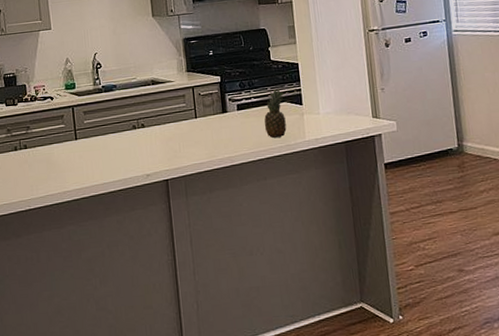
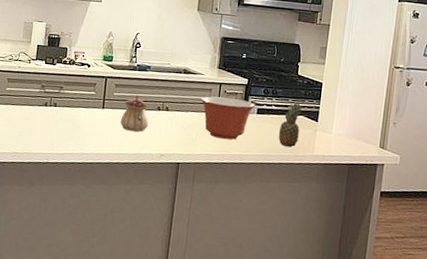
teapot: none [96,117,128,157] -> present [120,94,149,132]
mixing bowl: none [175,99,235,145] -> present [200,96,256,140]

